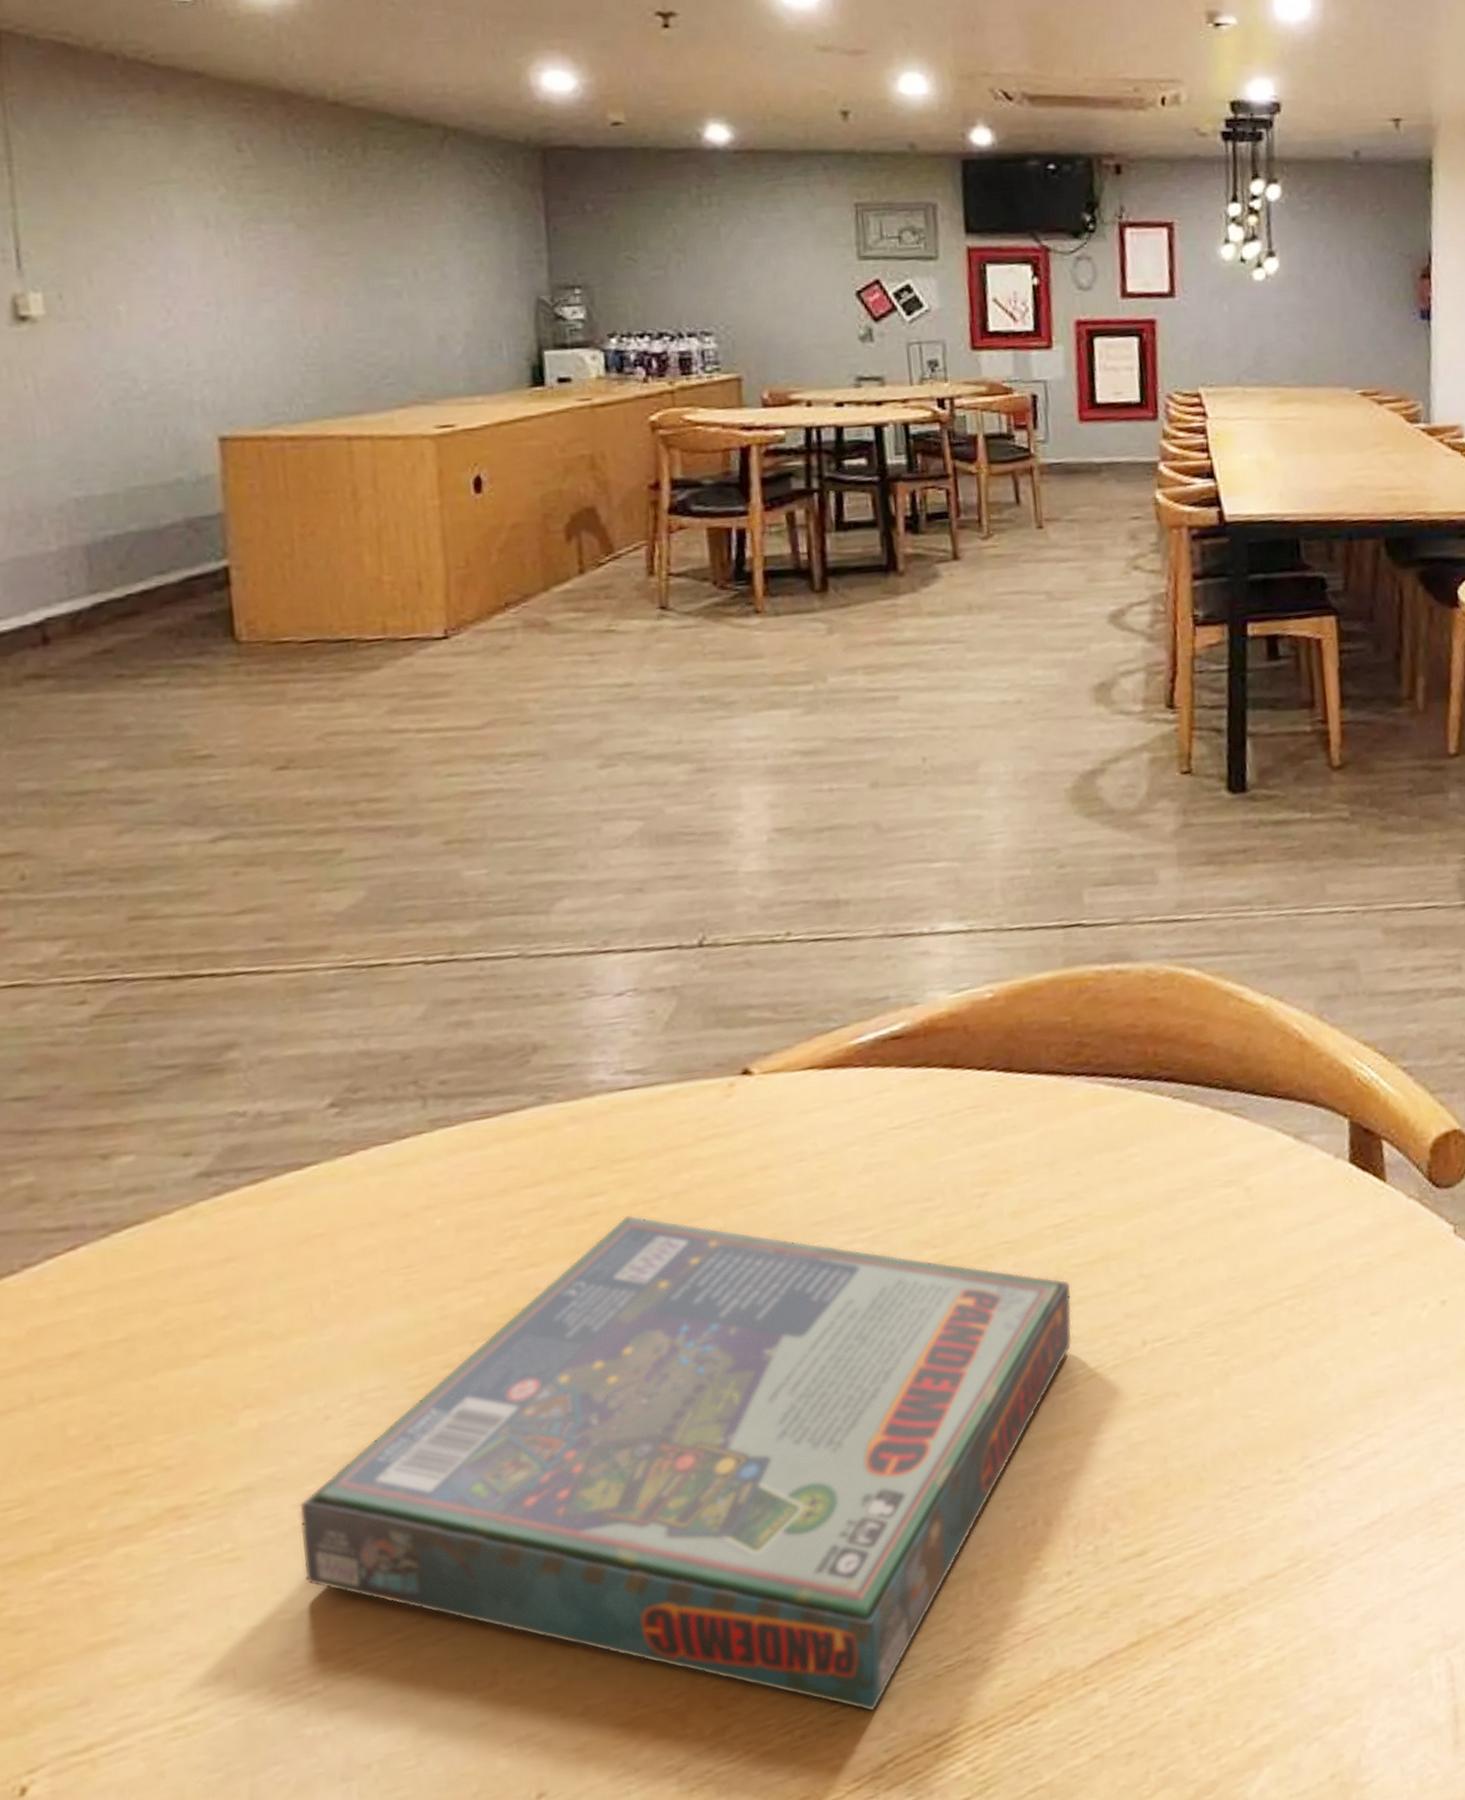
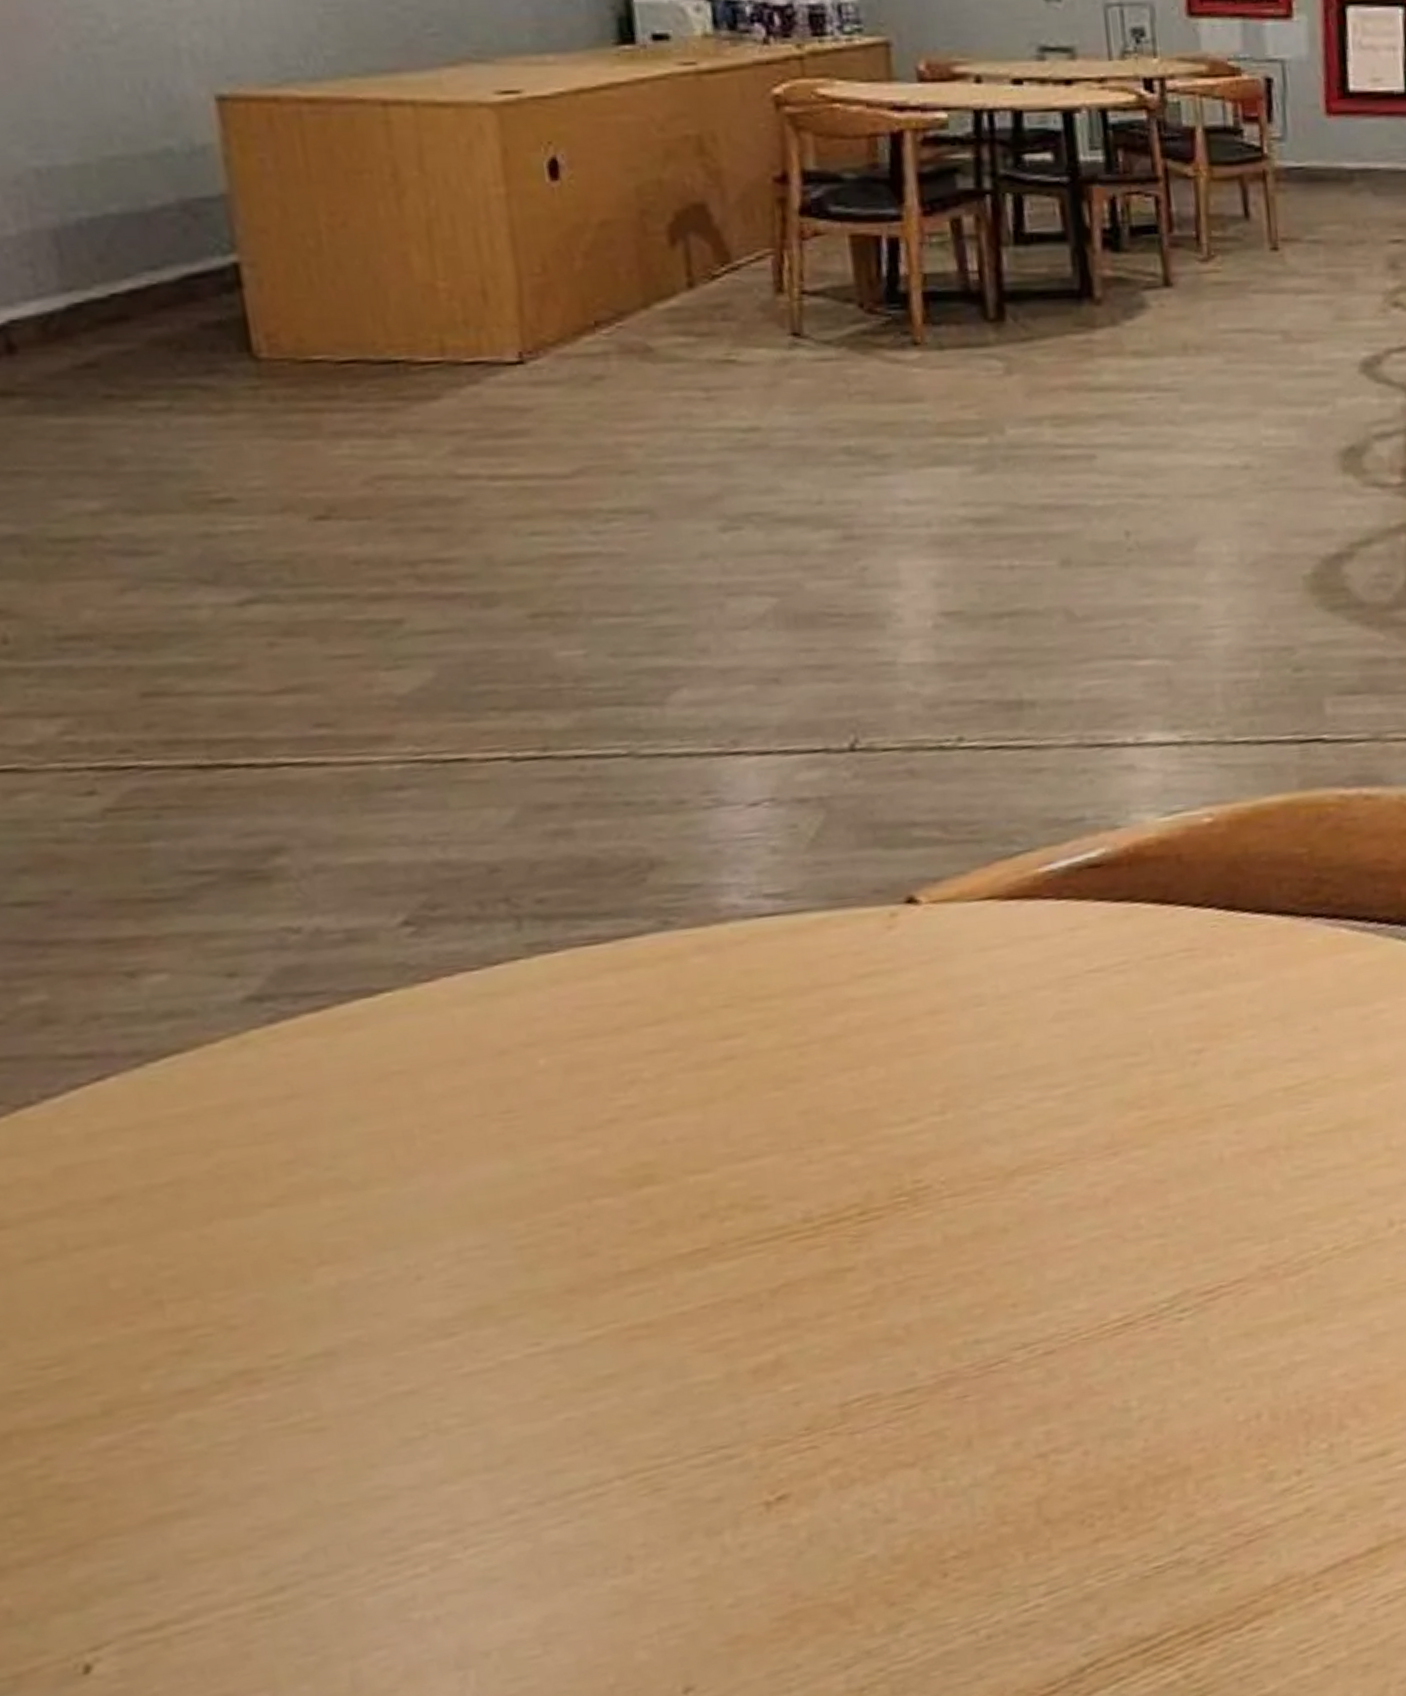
board game: present [298,1214,1073,1712] -> none [390,1060,1306,1613]

